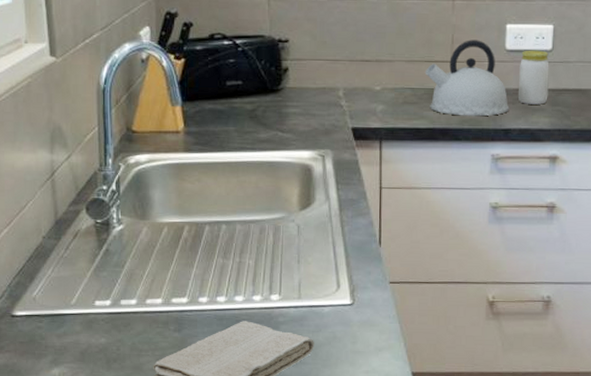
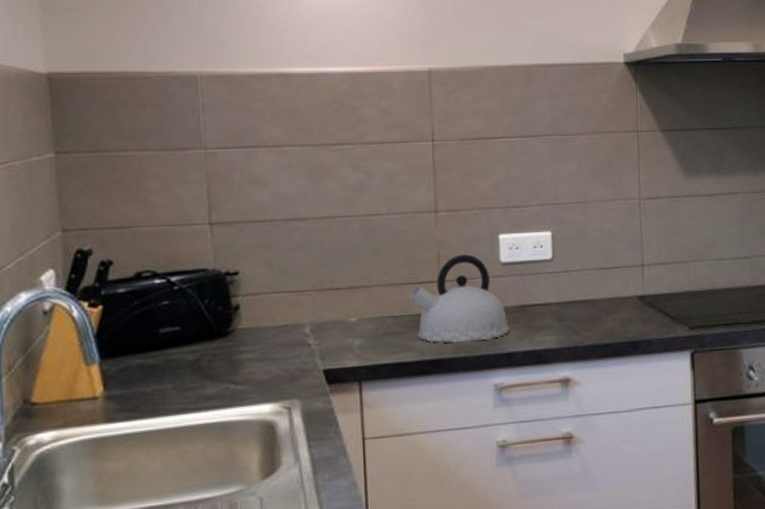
jar: present [517,50,550,105] -> none [517,260,553,323]

